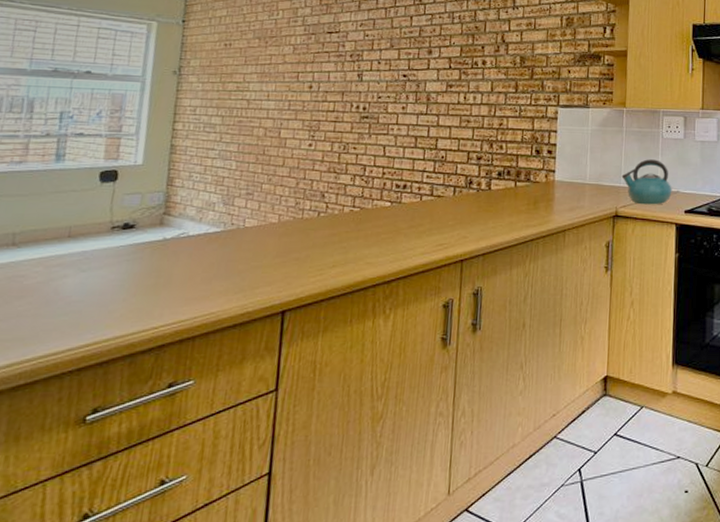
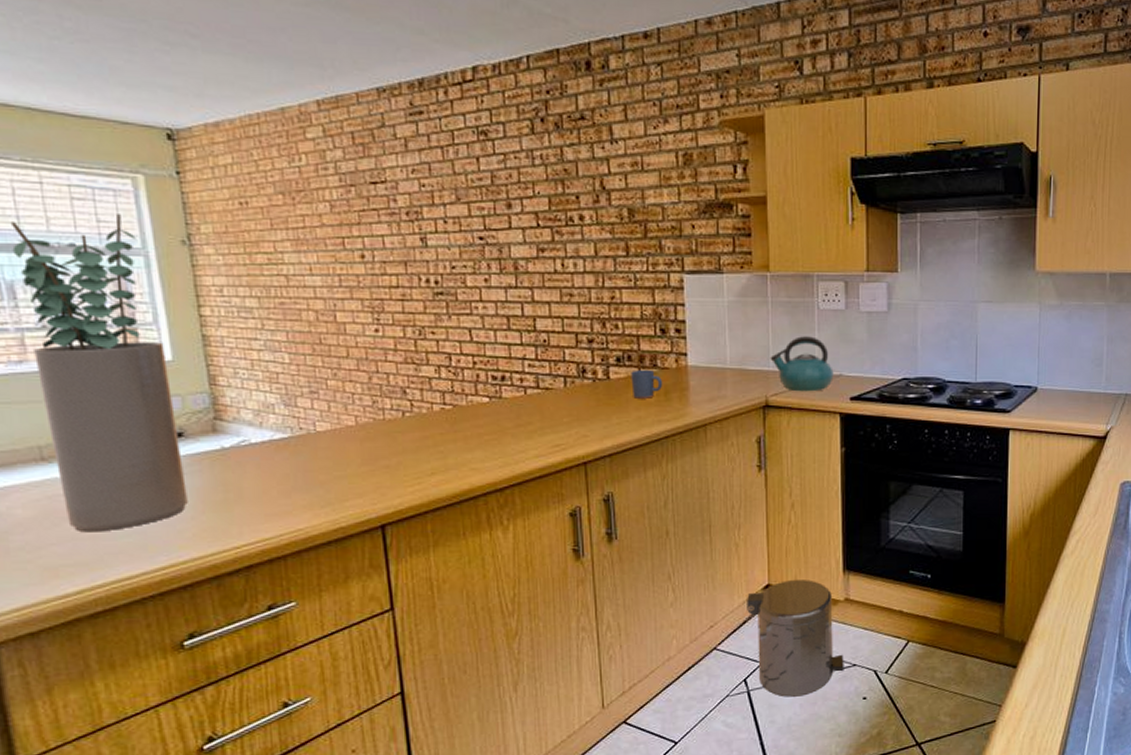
vase: none [18,50,139,310] -> present [10,214,188,533]
mug: none [507,182,534,207] -> present [631,369,663,399]
trash can: none [586,372,670,488] -> present [747,580,844,697]

